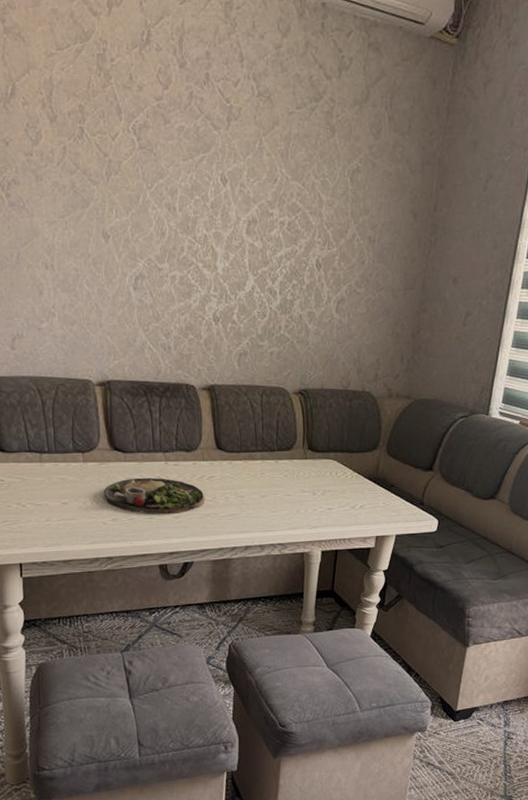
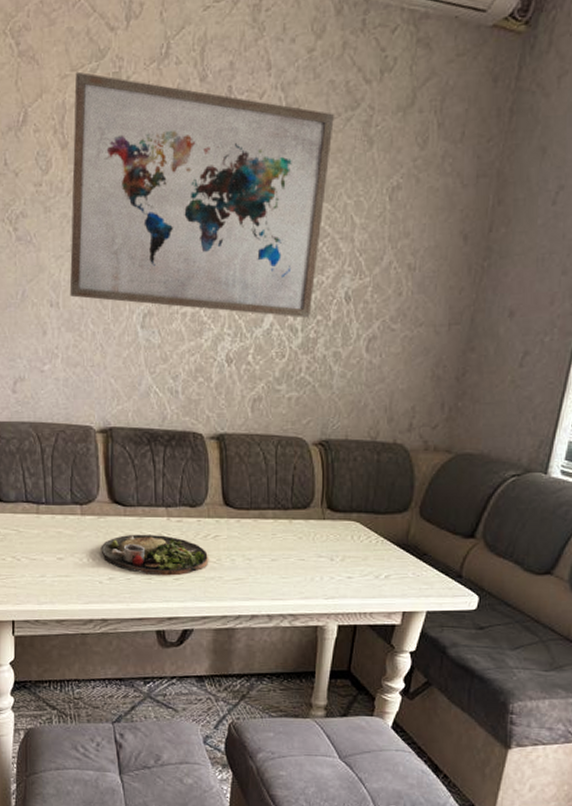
wall art: none [61,51,301,283] -> present [69,71,334,319]

